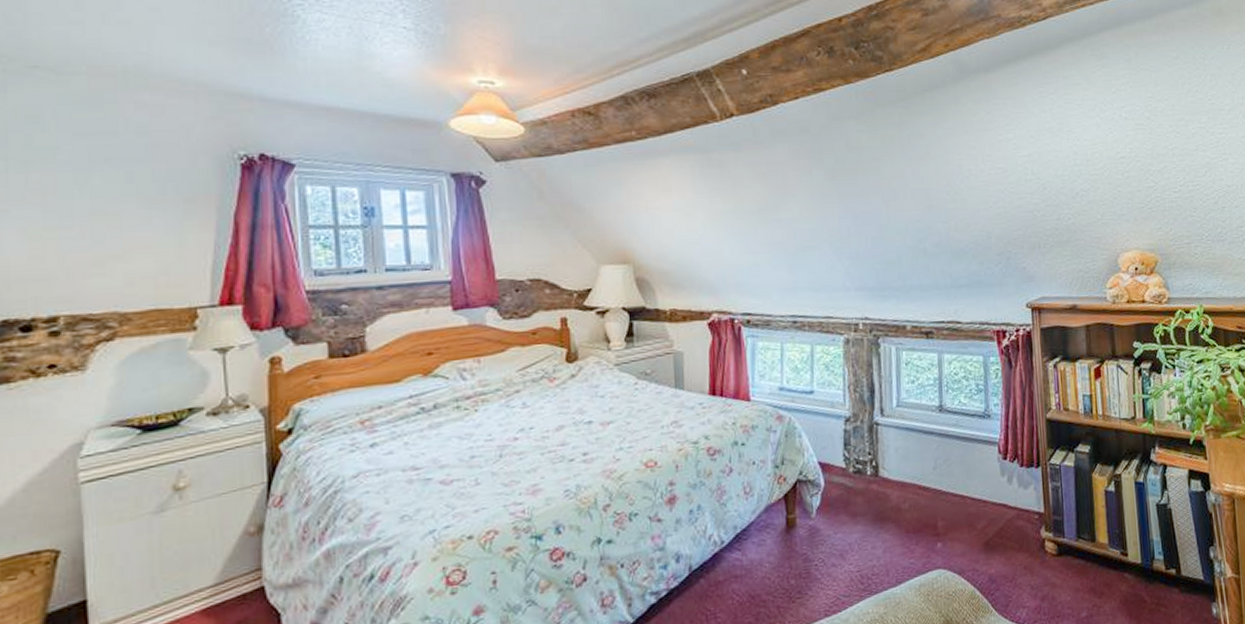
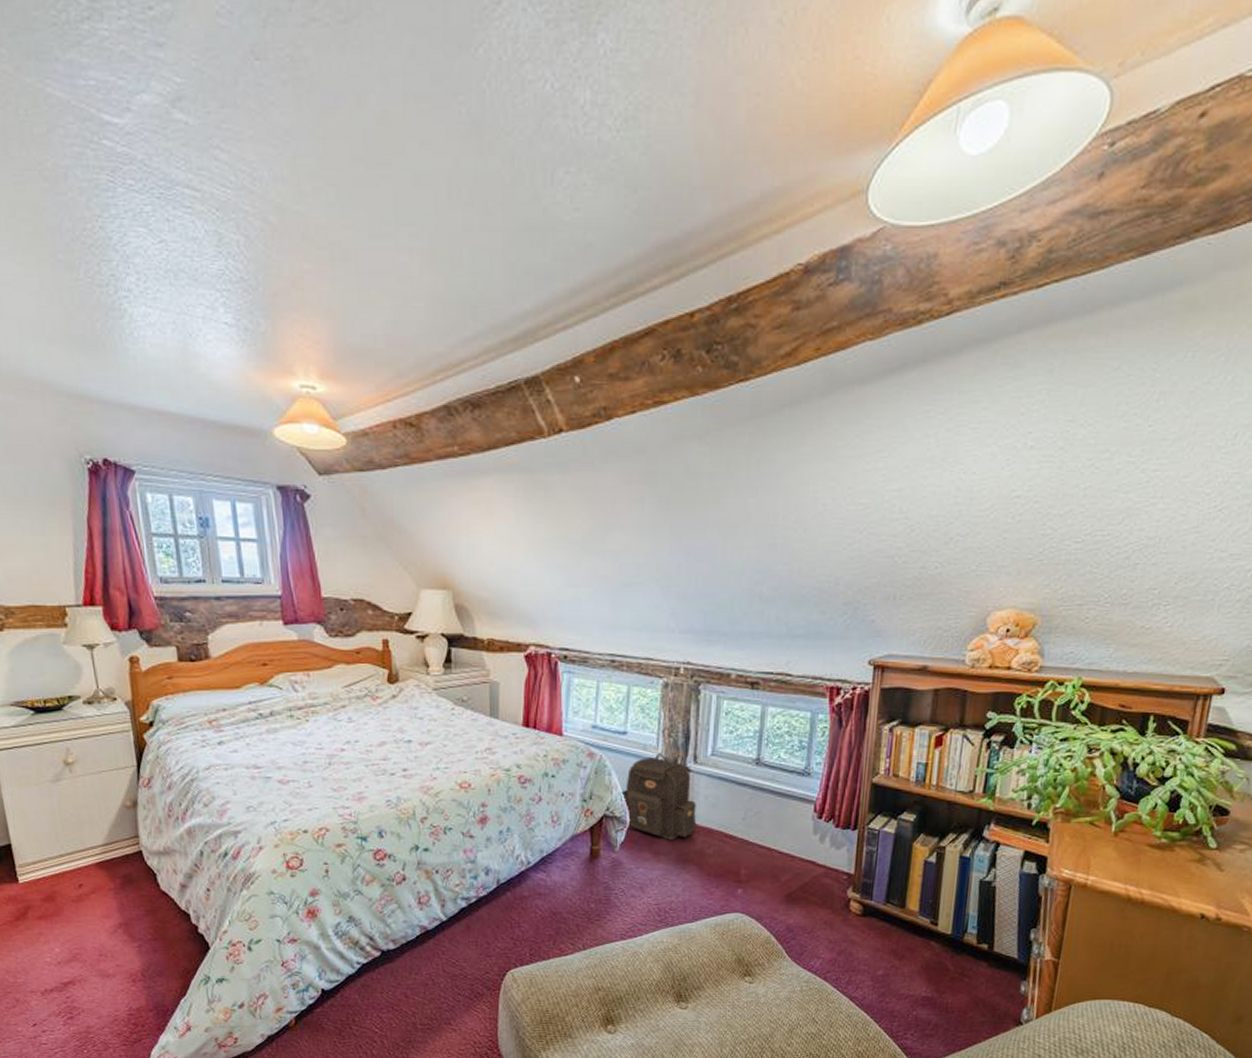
backpack: none [813,409,891,499] -> present [621,753,697,840]

